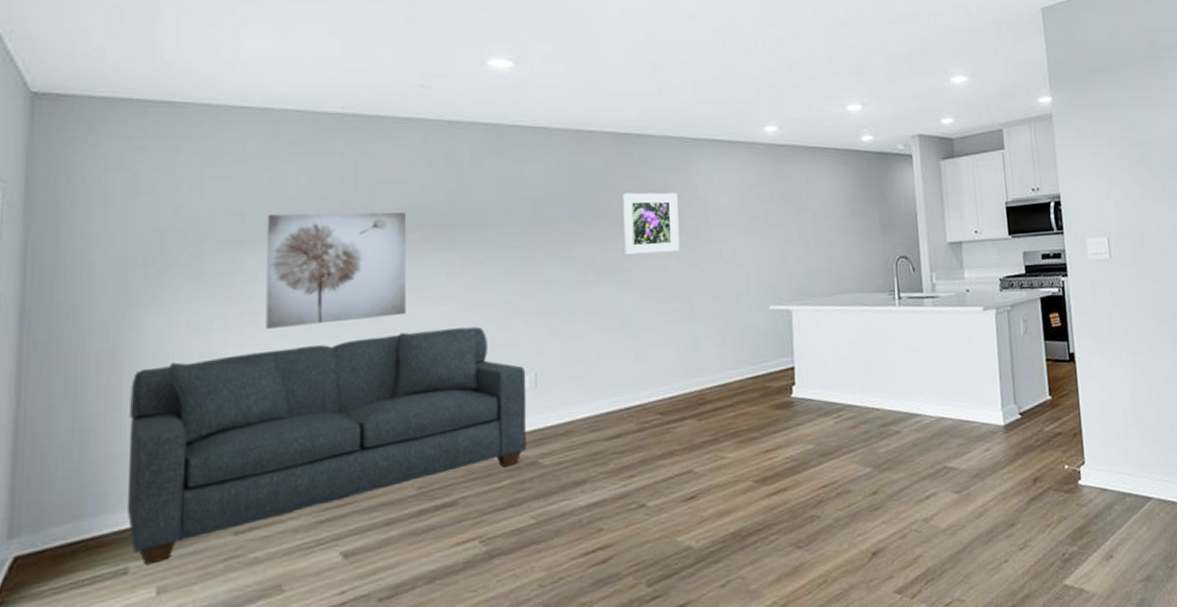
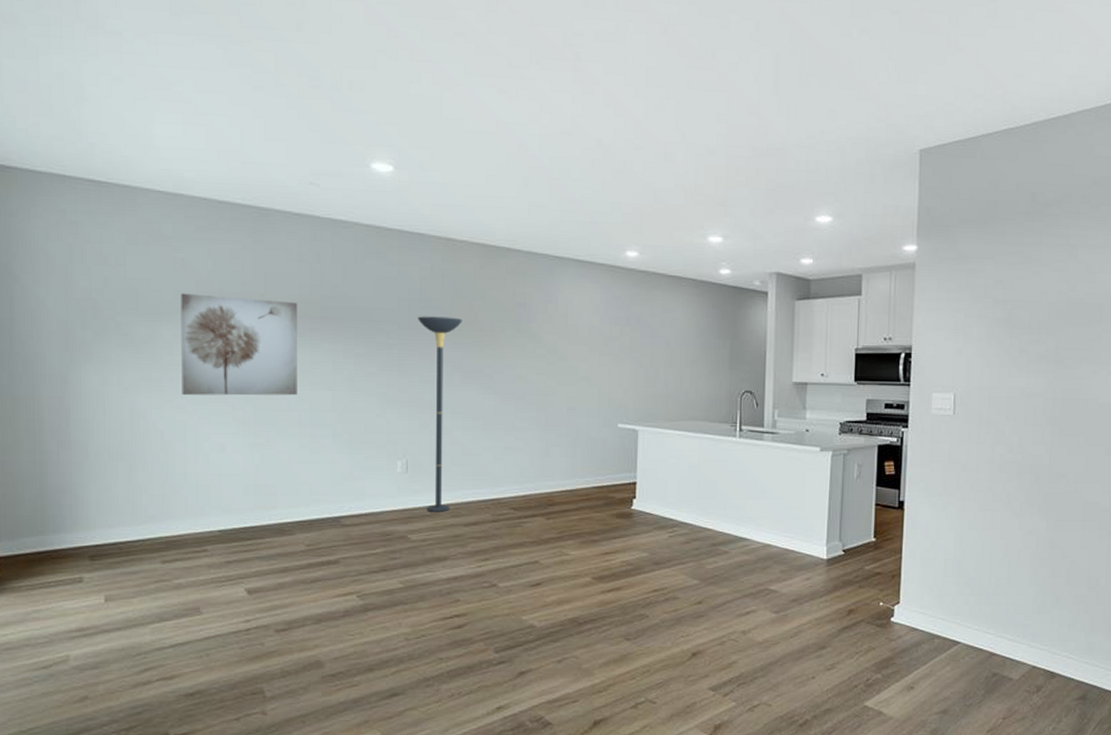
sofa: present [126,326,527,566] -> none [77,410,399,577]
floor lamp: none [544,211,594,430] -> present [418,316,462,512]
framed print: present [621,192,680,255] -> none [487,304,540,364]

